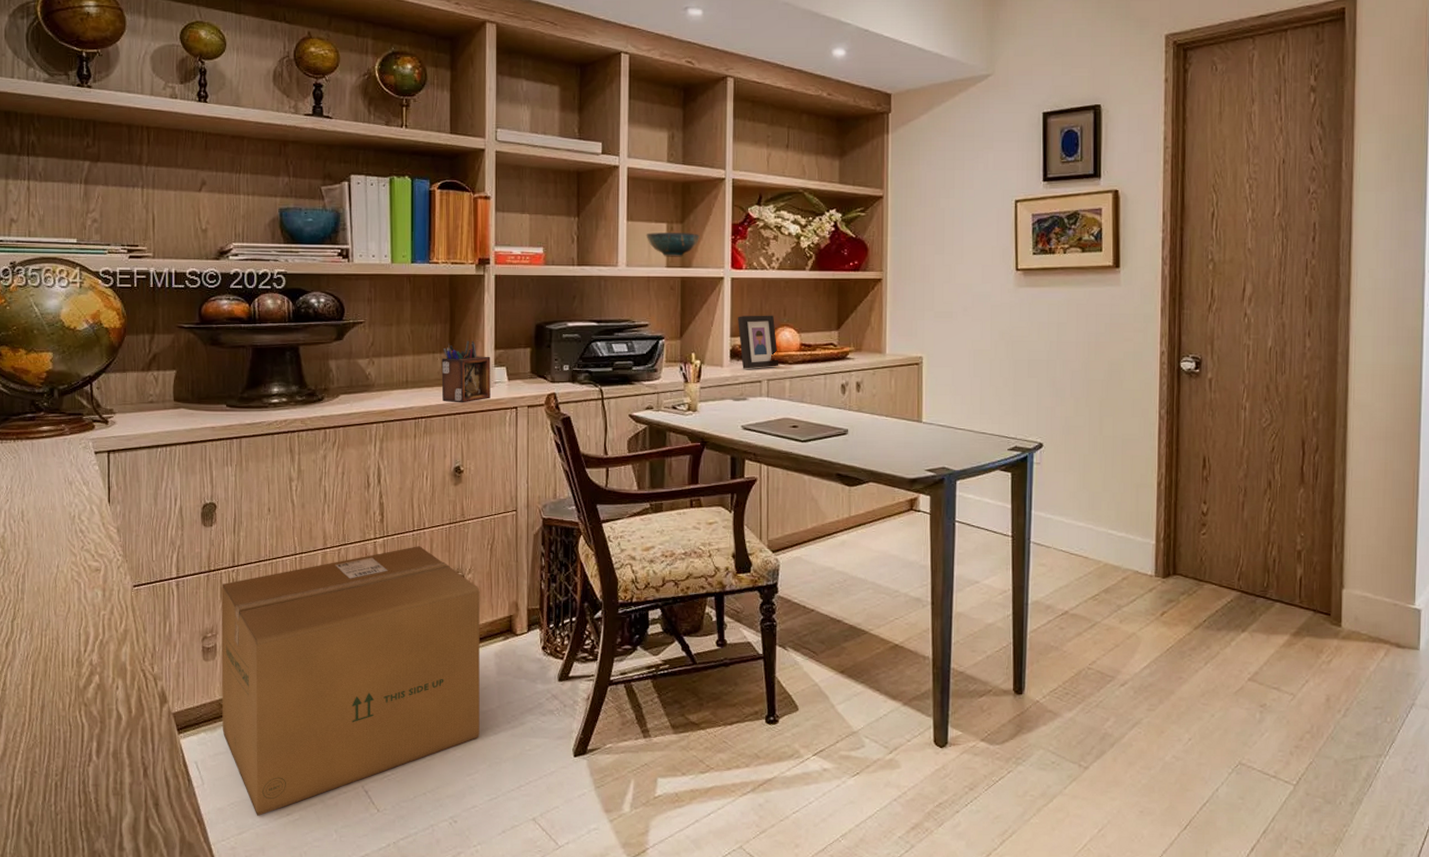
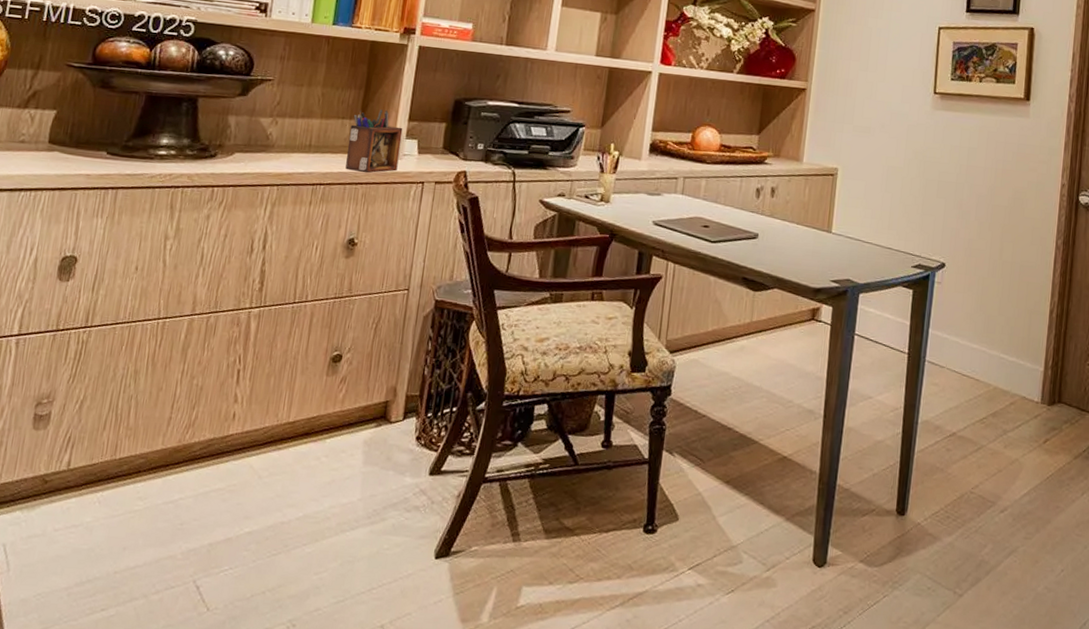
box: present [221,546,480,817] -> none [41,319,358,611]
decorative bowl: present [646,233,700,257] -> none [578,20,633,48]
picture frame: present [738,315,779,369] -> none [660,111,698,166]

